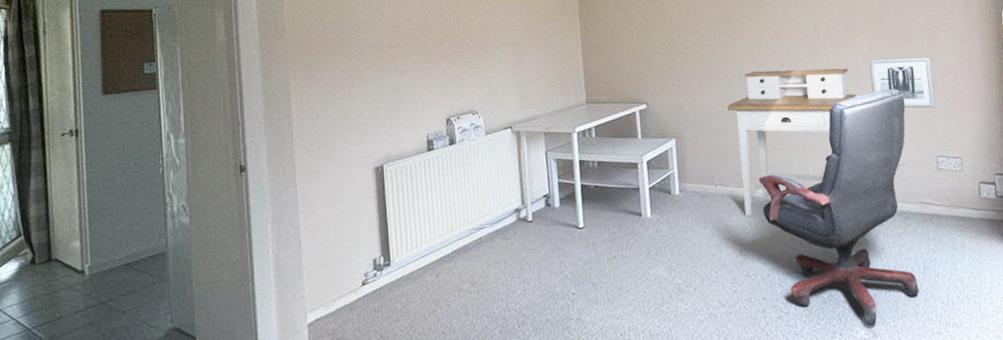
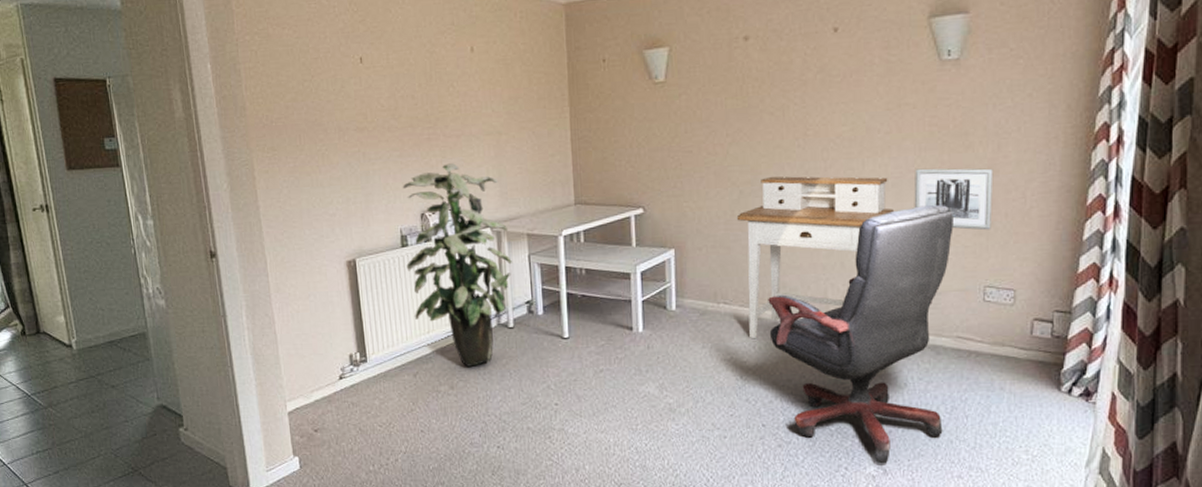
indoor plant: none [430,72,530,263] -> present [402,163,512,367]

